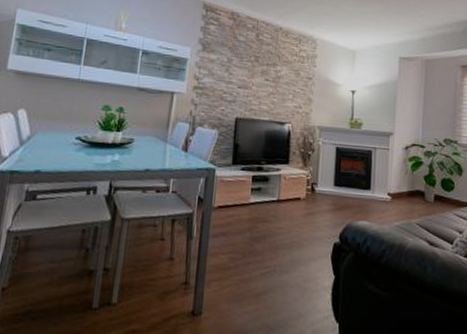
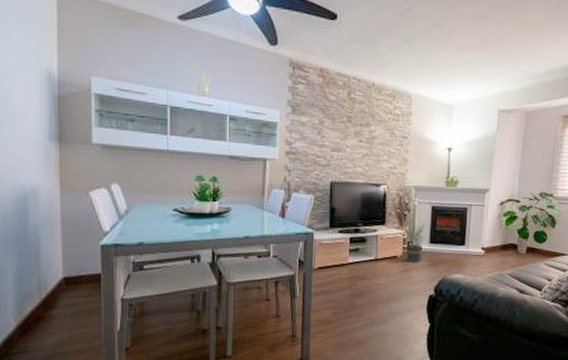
potted plant: none [308,159,331,207] -> present [405,219,427,263]

